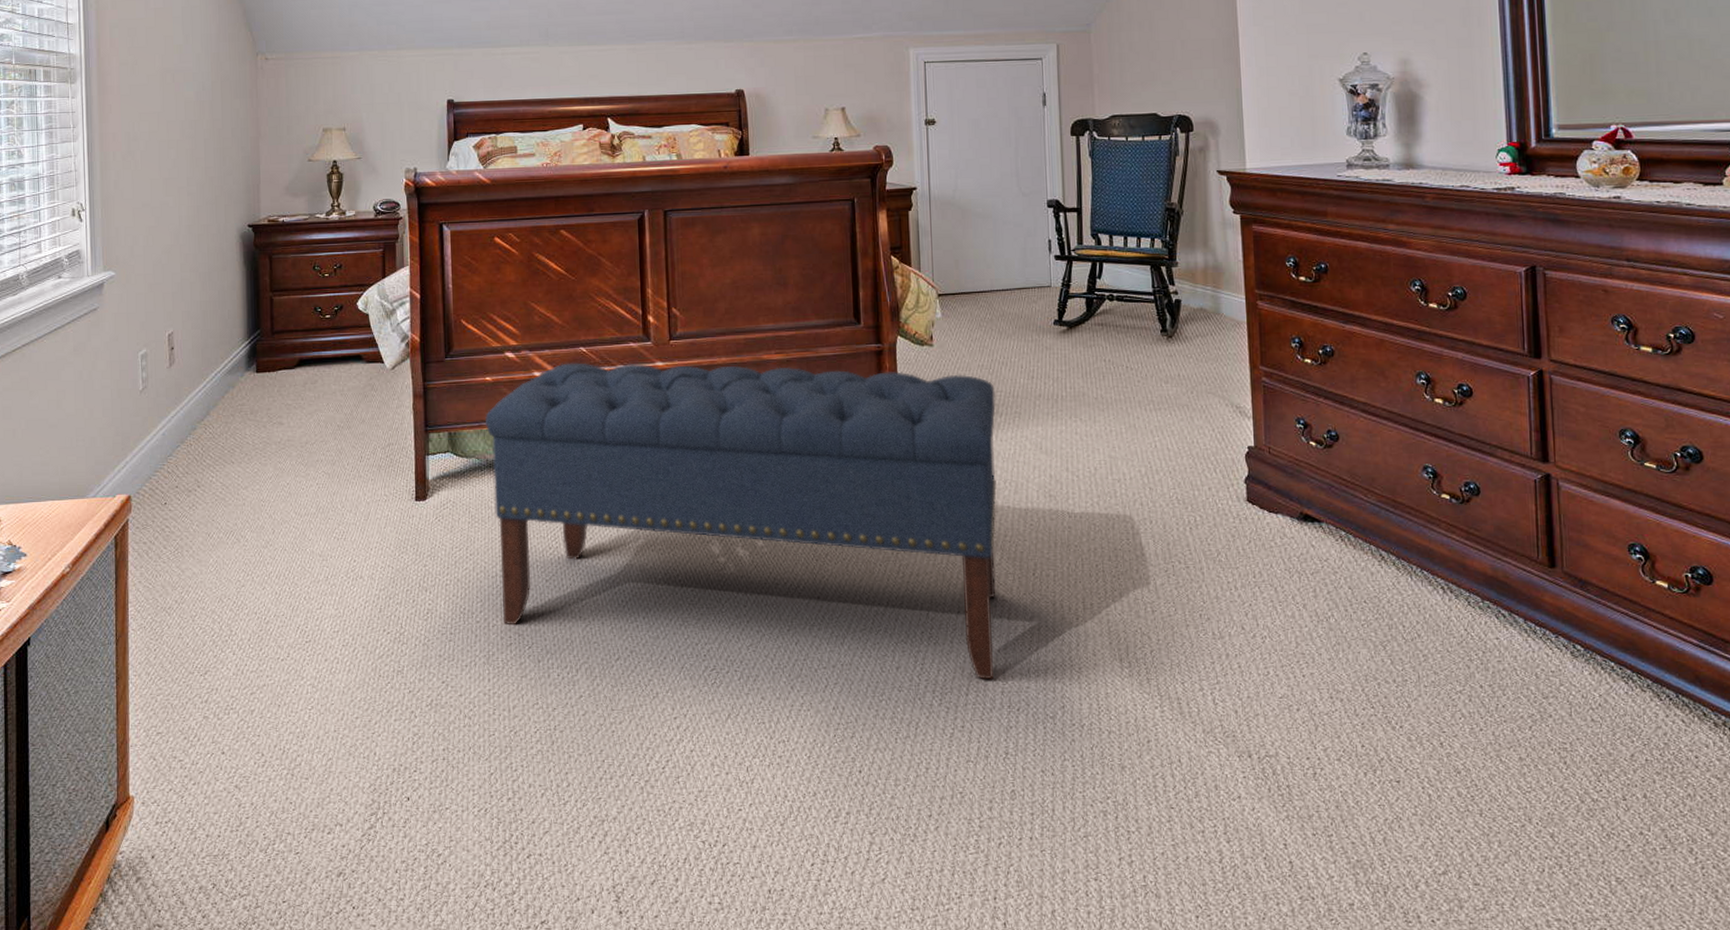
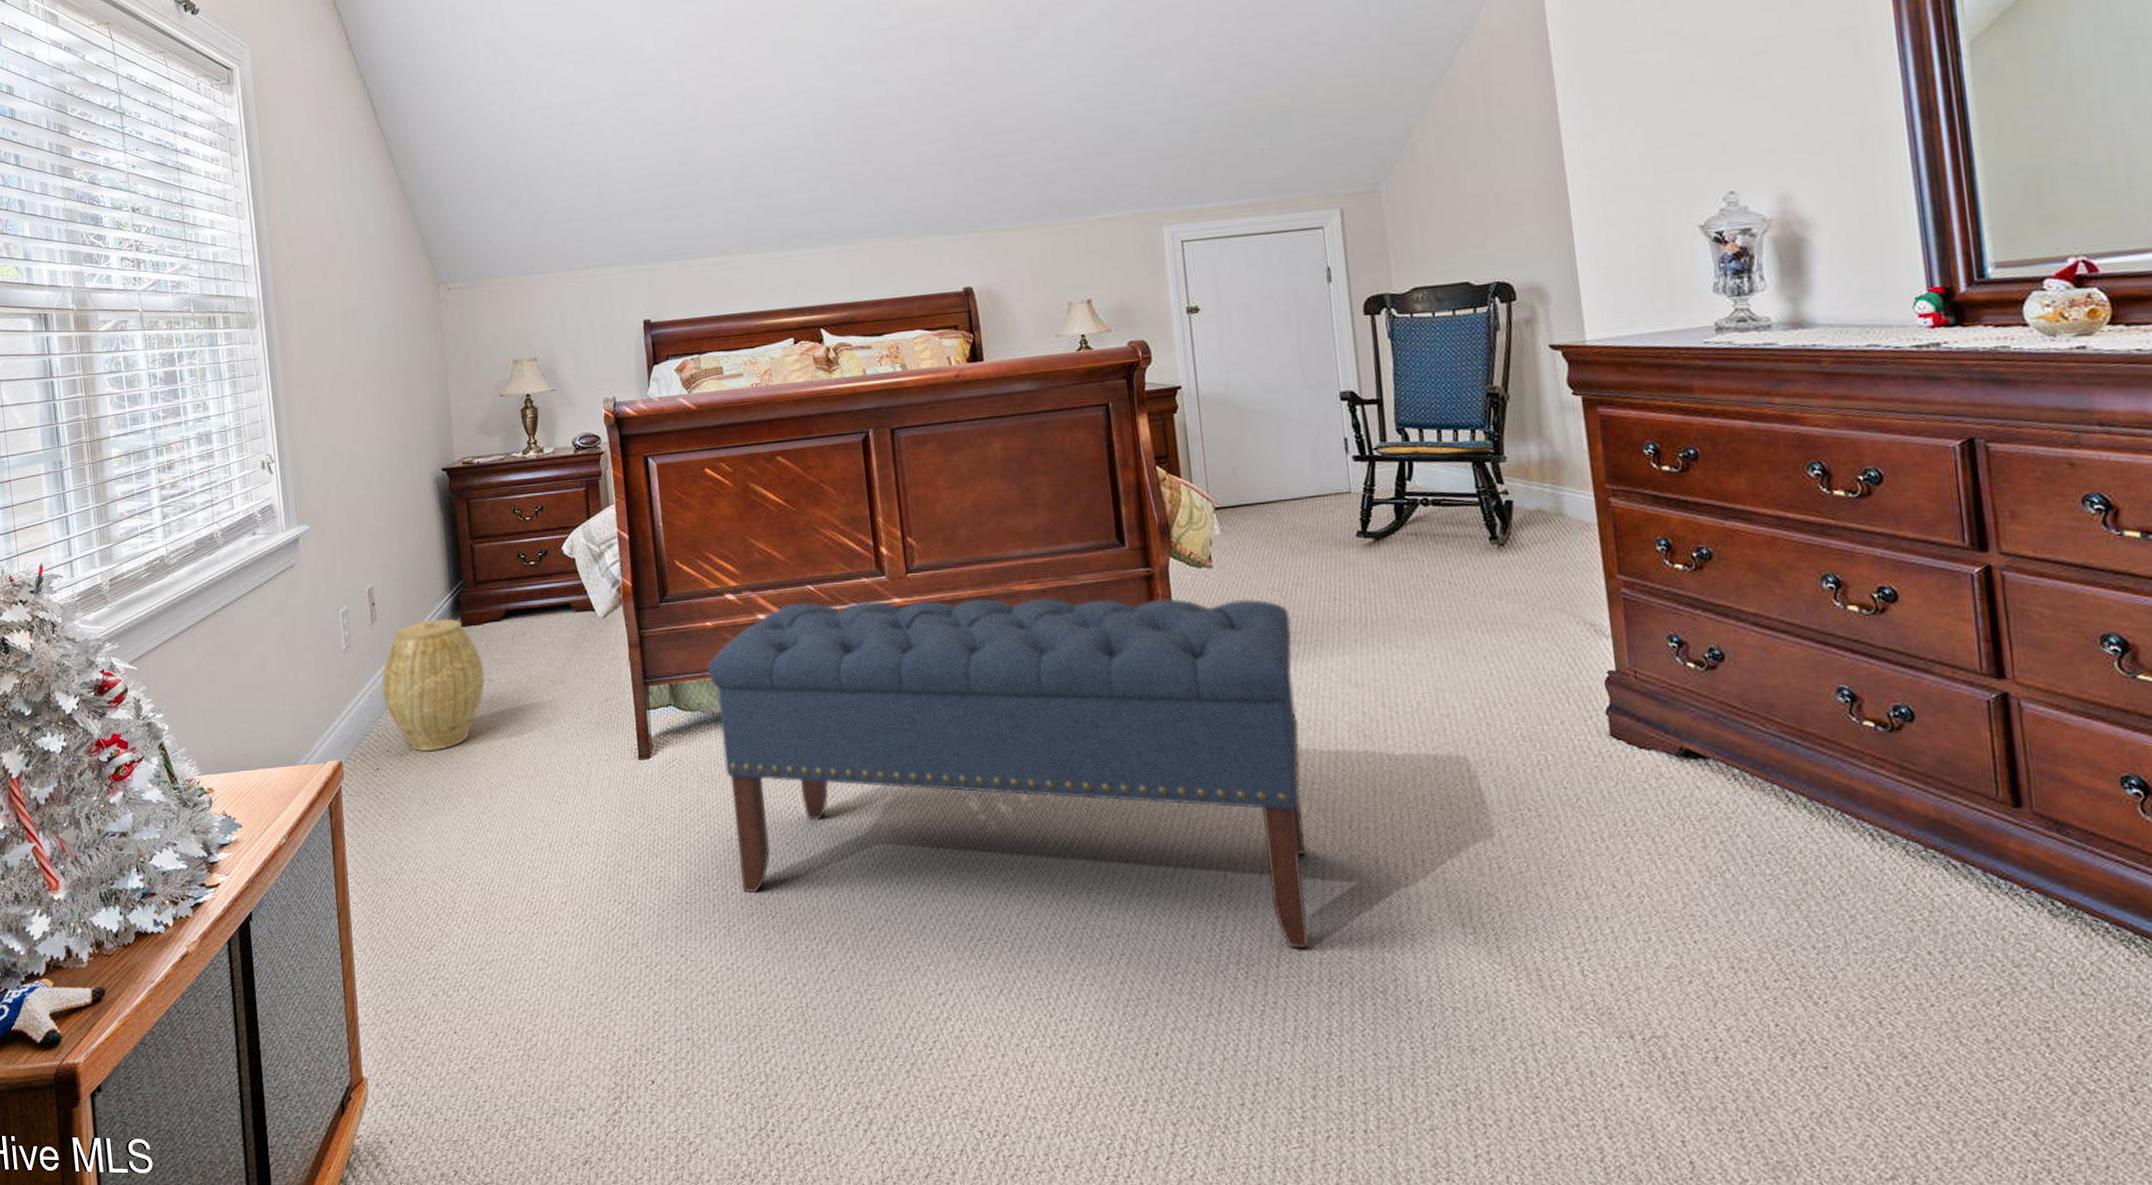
woven basket: none [175,364,275,489] -> present [381,618,485,752]

